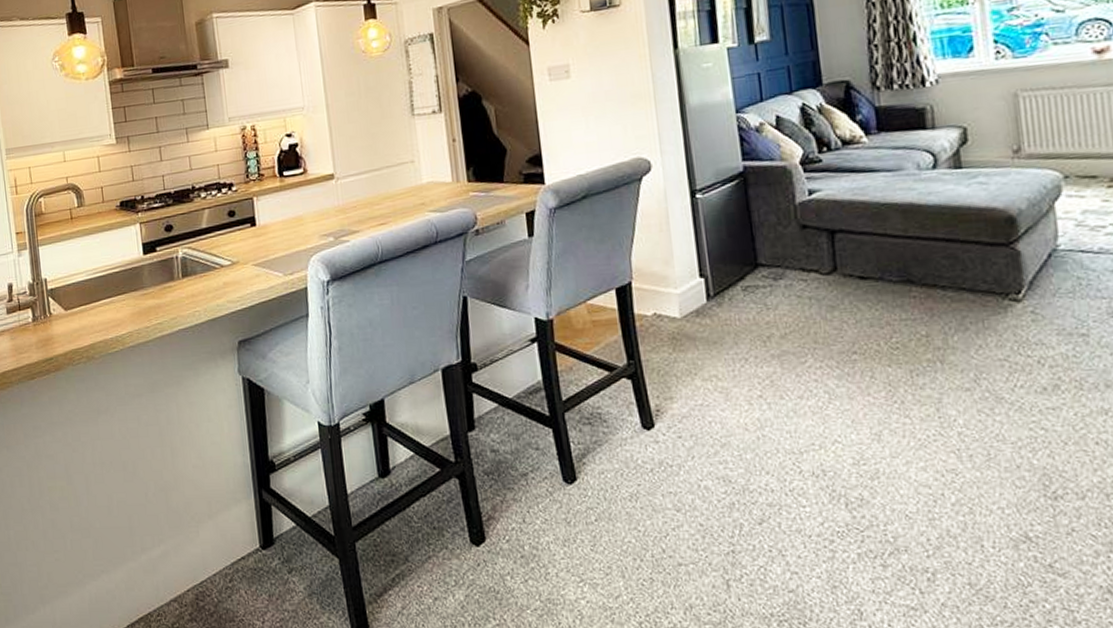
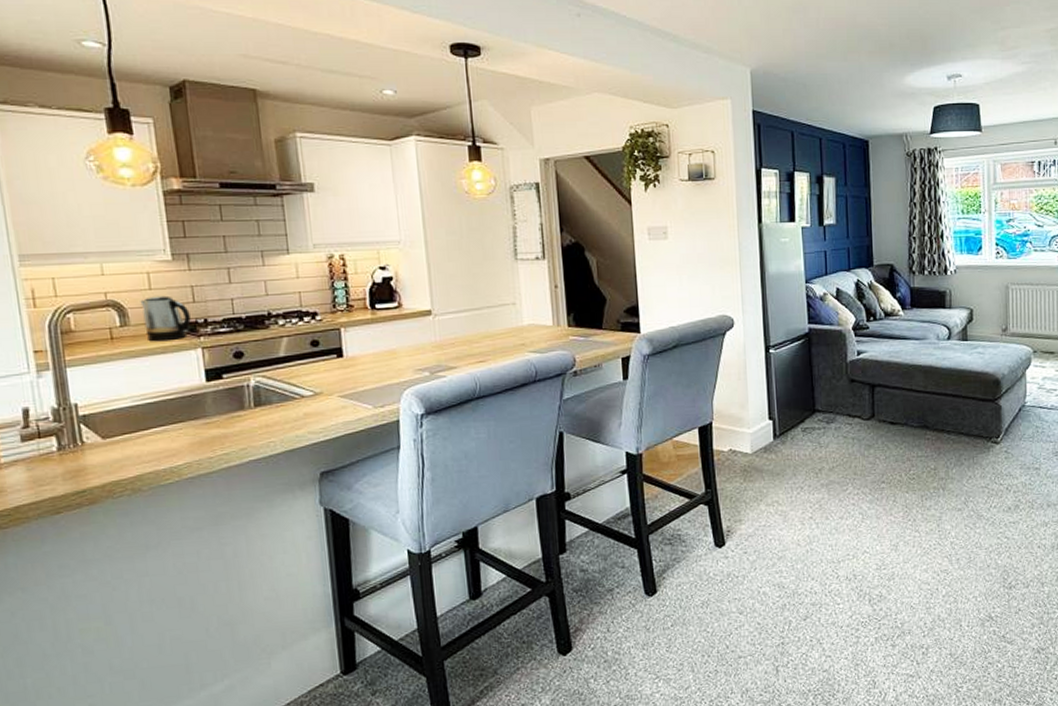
kettle: none [92,176,131,220] -> present [140,295,191,342]

